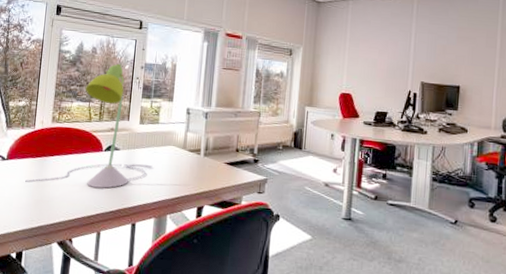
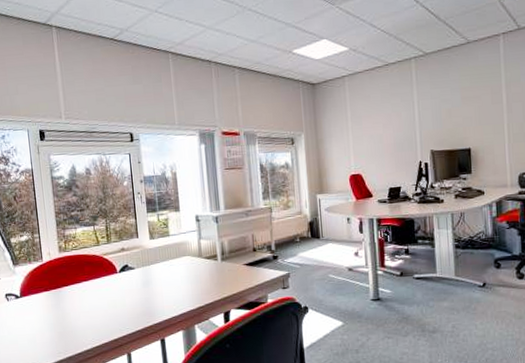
desk lamp: present [25,62,153,189] -> none [44,179,171,316]

